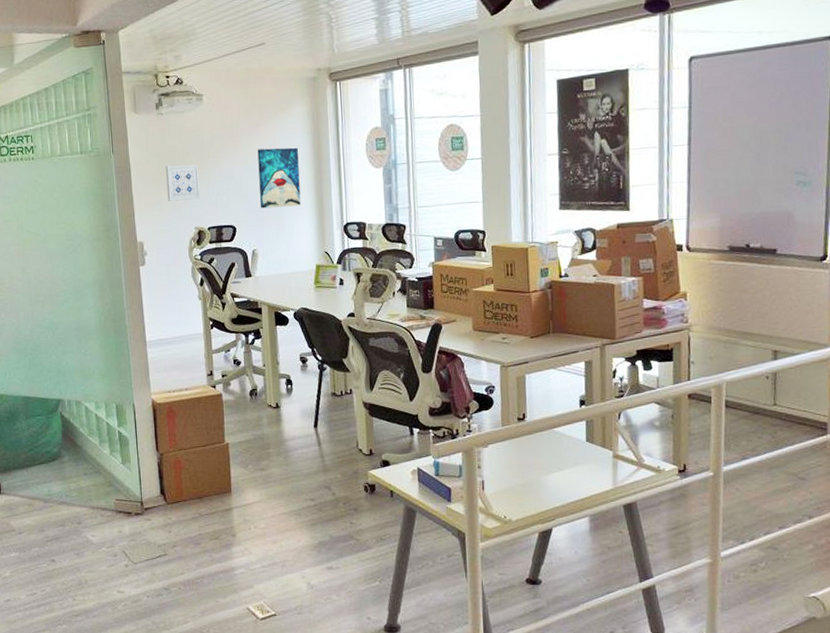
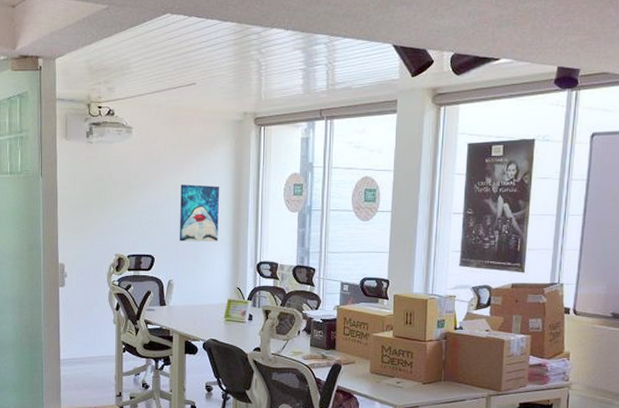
wall art: present [165,164,201,201] -> none [91,193,123,228]

